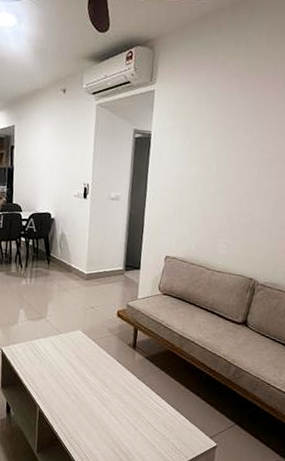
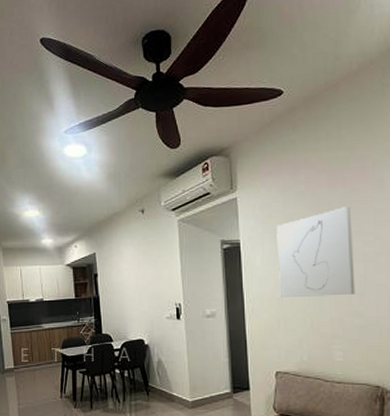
wall art: none [180,113,256,196] -> present [277,207,356,299]

